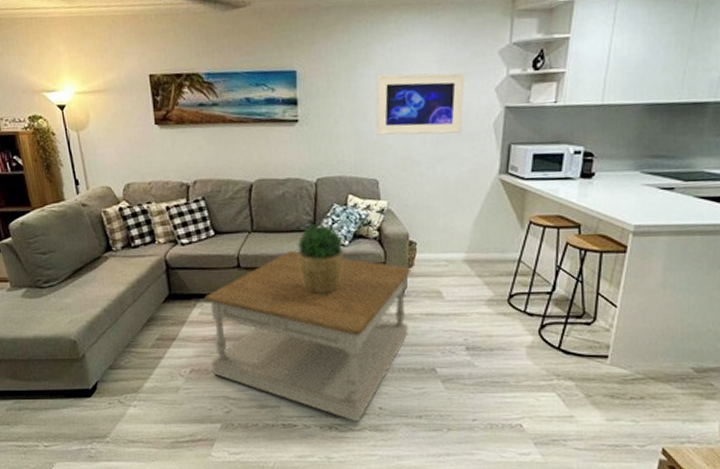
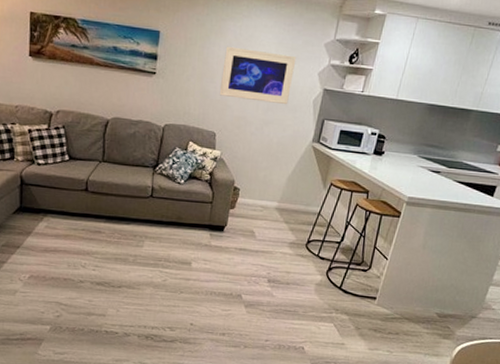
coffee table: present [204,251,412,421] -> none [49,182,233,334]
potted plant: present [297,224,344,295] -> none [139,162,180,223]

